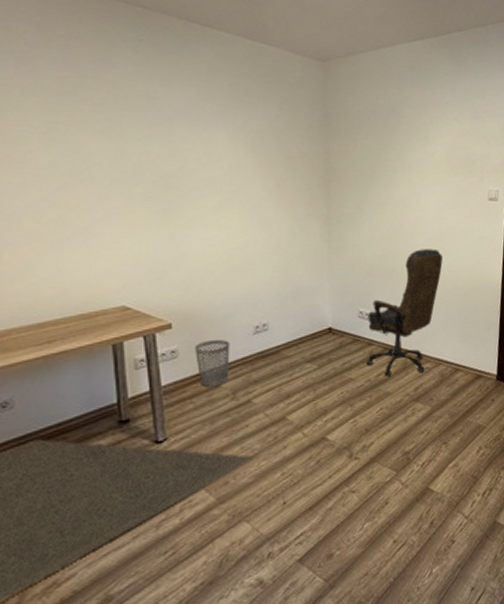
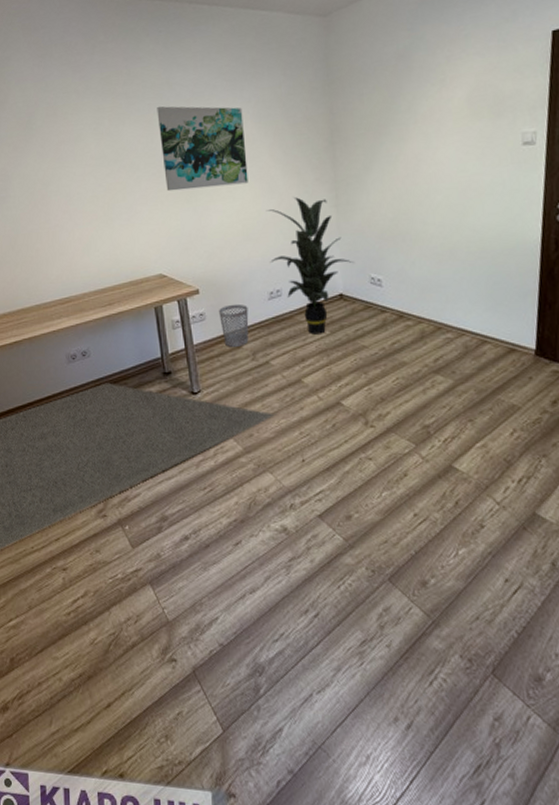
wall art: none [131,119,237,214] -> present [157,106,249,192]
indoor plant: none [255,230,344,369] -> present [266,197,354,335]
office chair: present [367,249,443,377] -> none [380,206,465,346]

